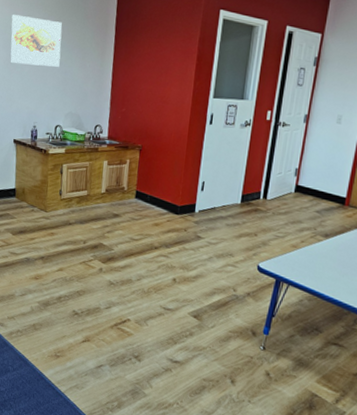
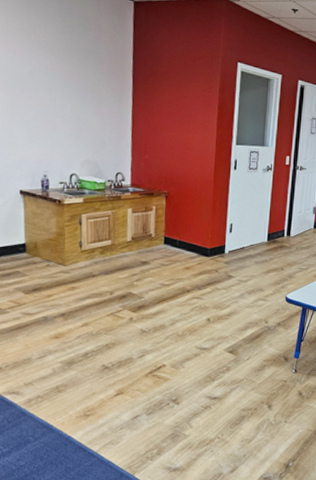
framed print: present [10,15,62,67] -> none [9,55,72,113]

